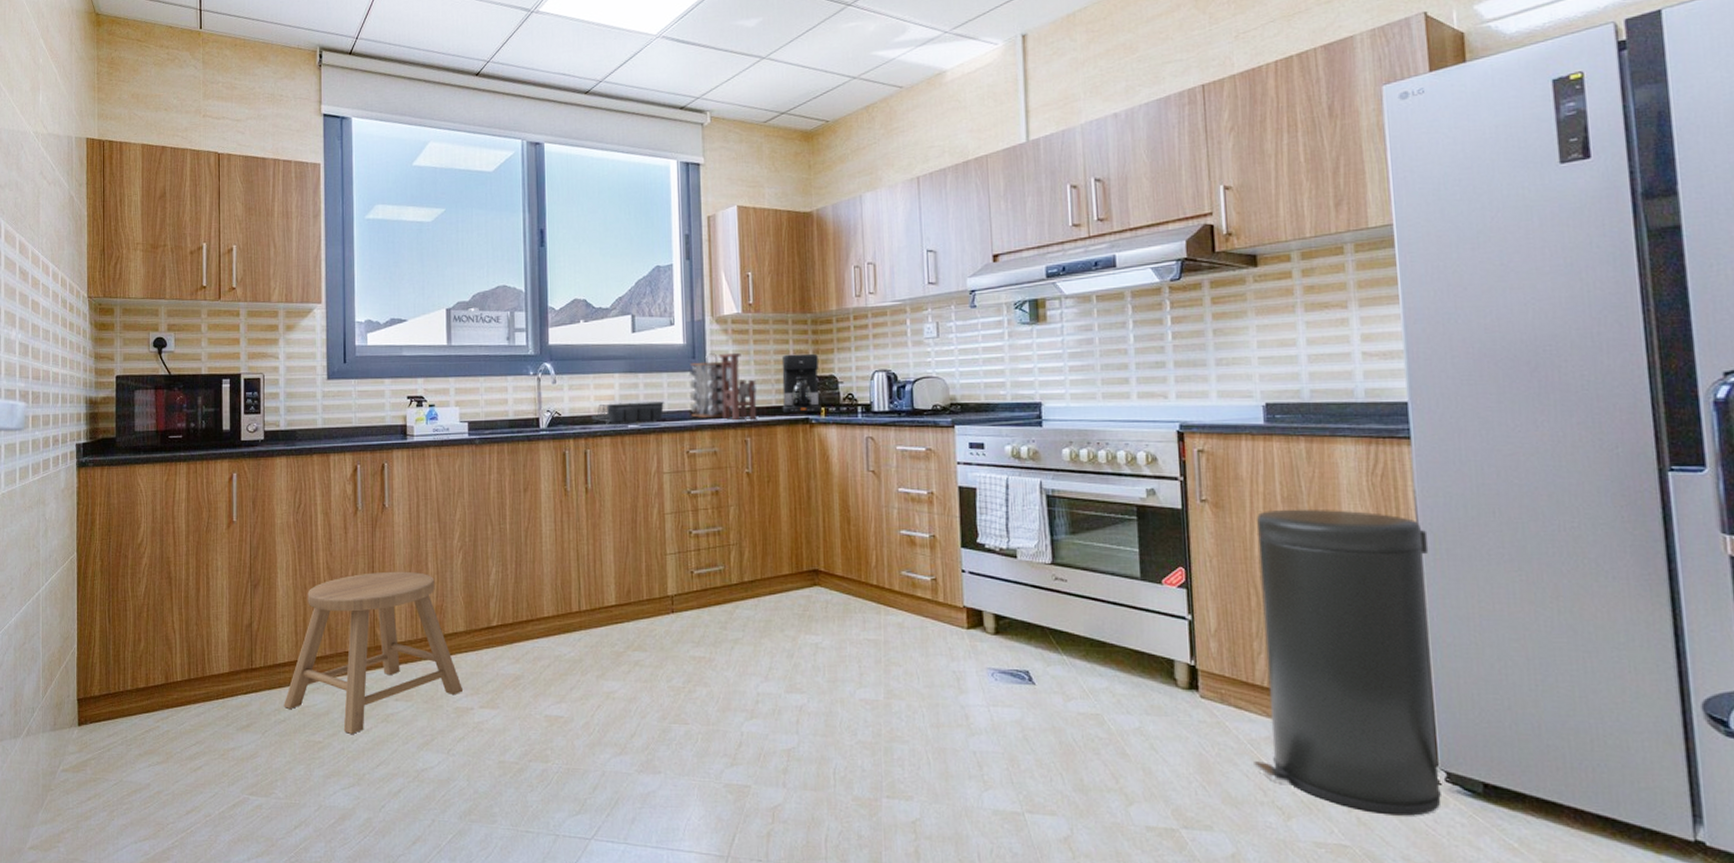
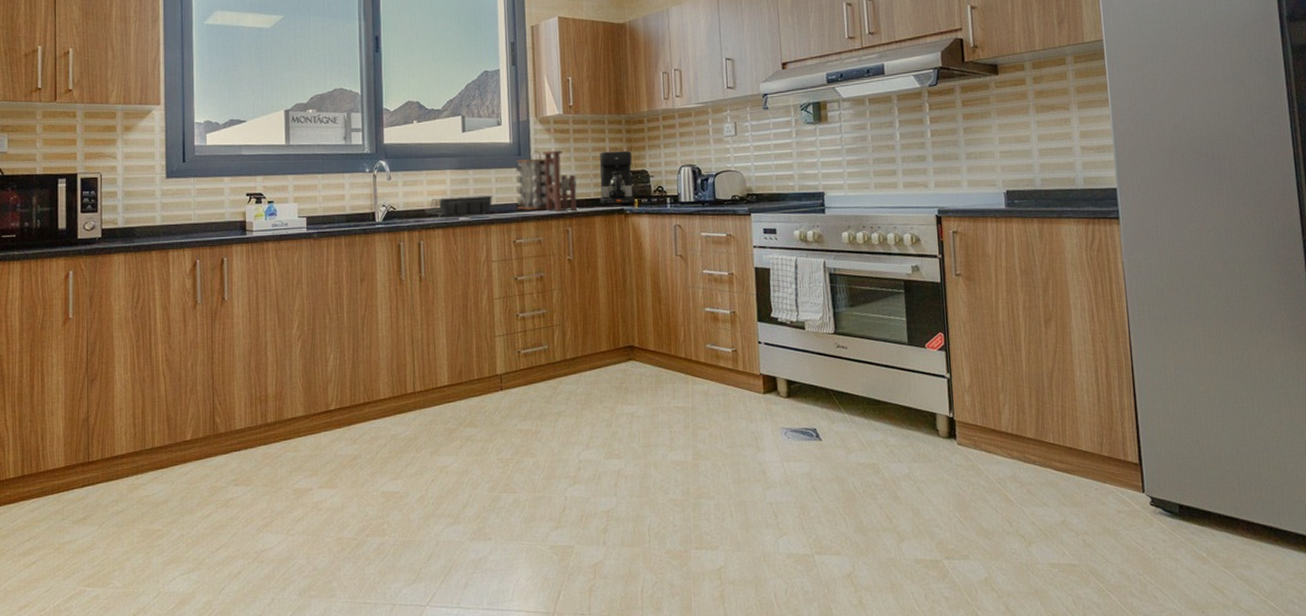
stool: present [284,571,464,735] -> none [121,360,303,521]
pedal bin: present [1254,509,1441,816] -> none [1001,280,1147,536]

